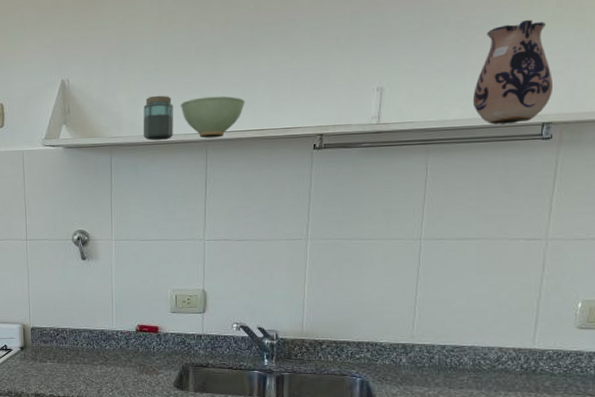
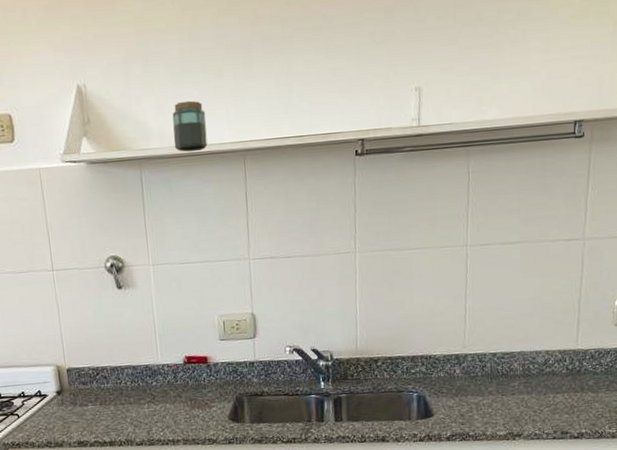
bowl: present [180,96,245,139] -> none [212,100,282,148]
ceramic pitcher: present [472,19,552,125] -> none [508,13,582,125]

